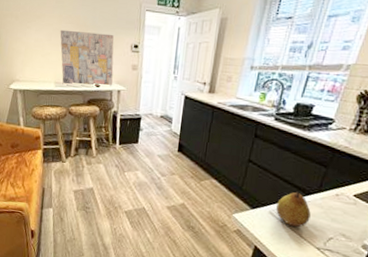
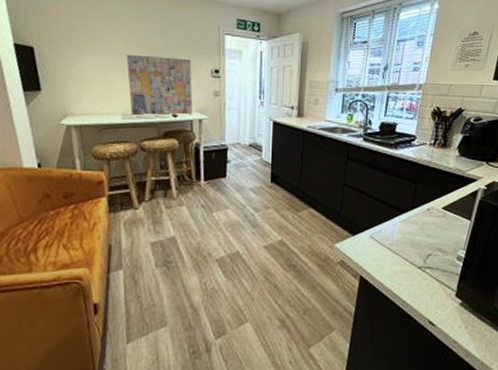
fruit: present [276,191,311,228] -> none [376,211,408,249]

